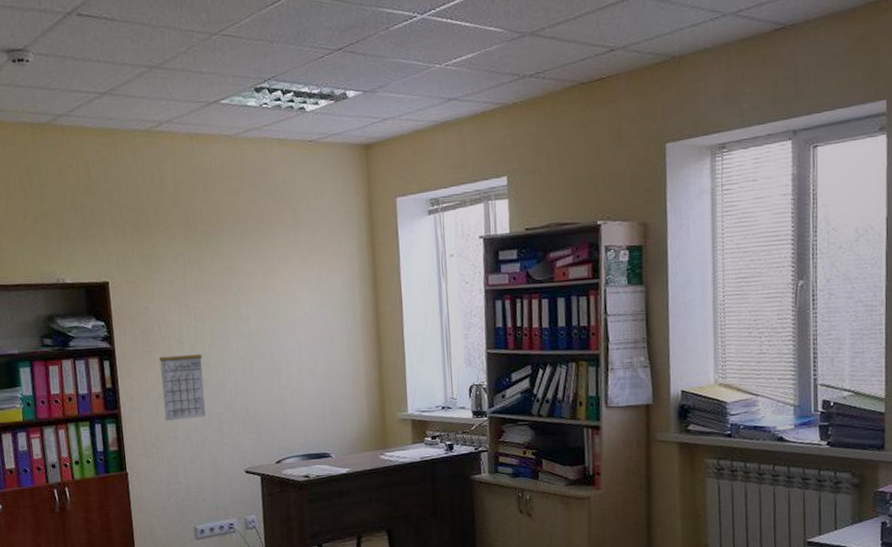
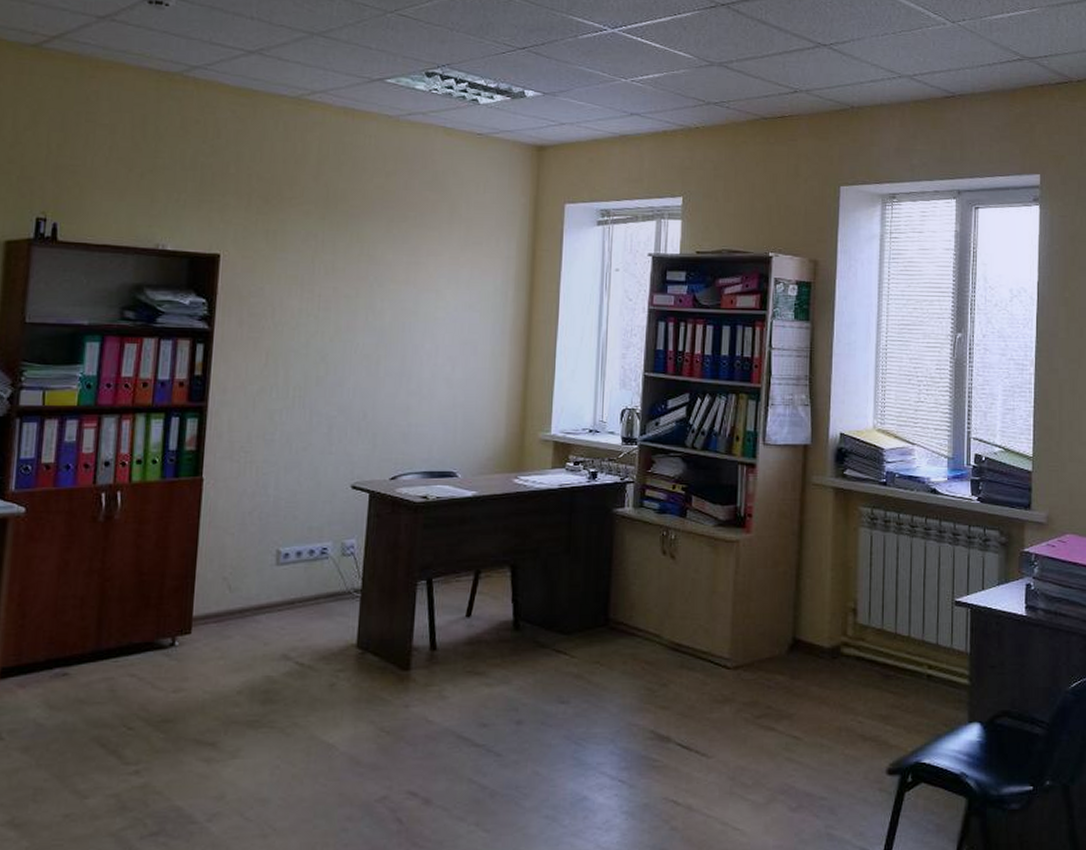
calendar: present [159,342,206,421] -> none [262,332,321,420]

